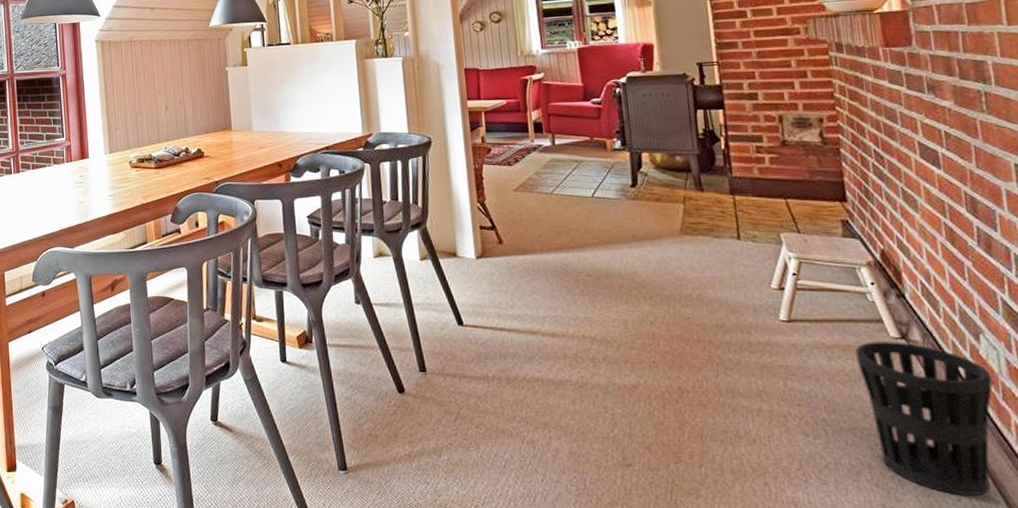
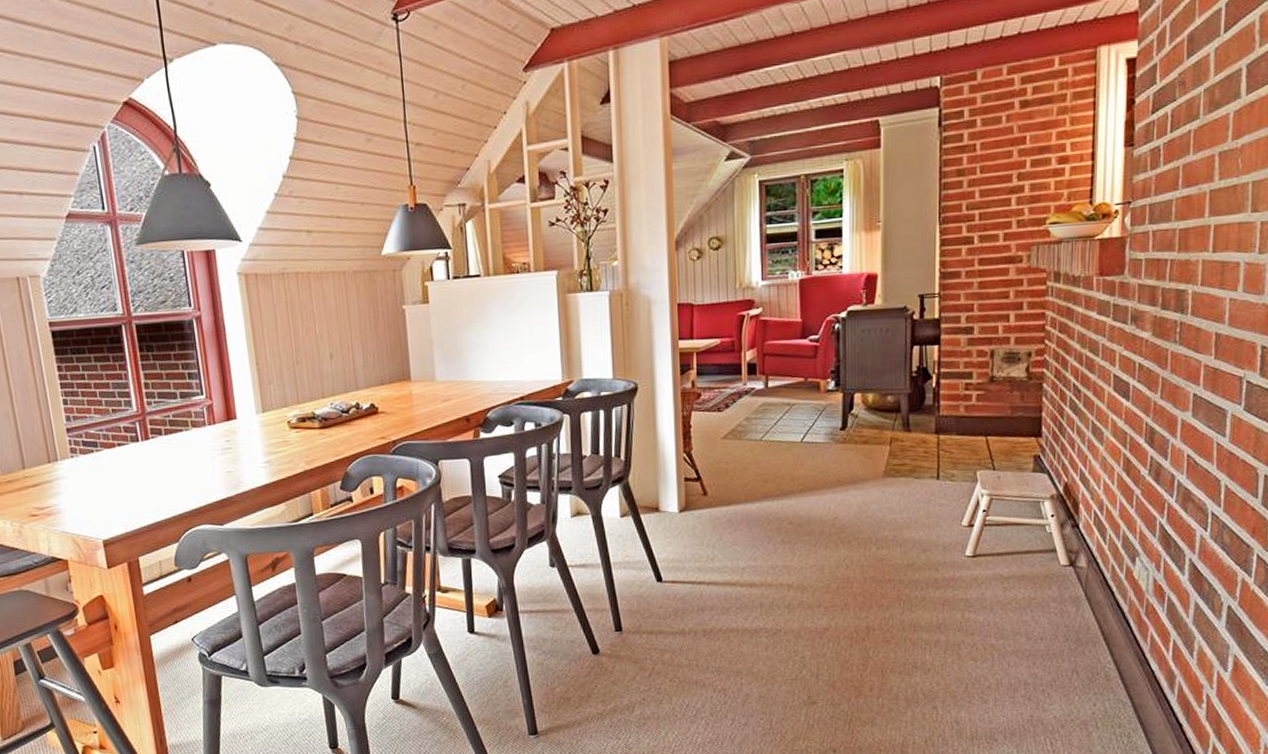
wastebasket: present [855,341,993,497] -> none [1028,569,1139,701]

